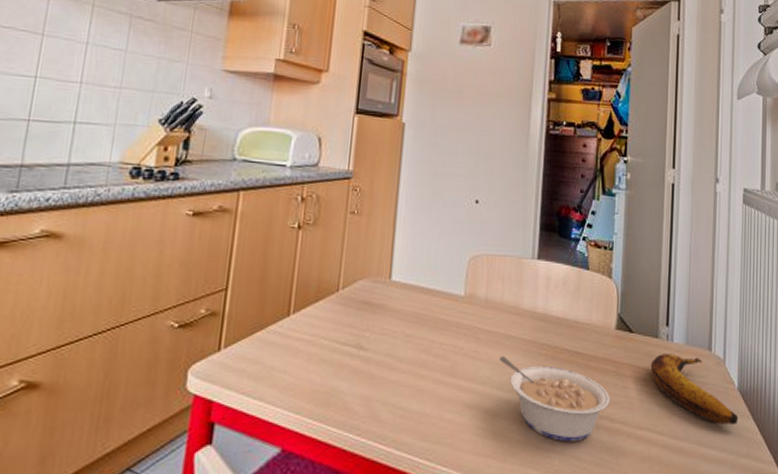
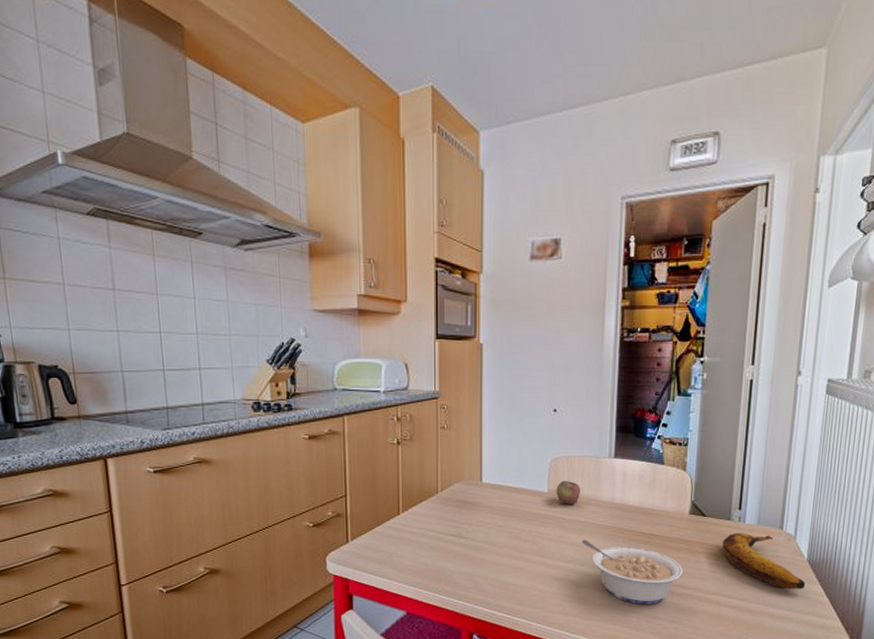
apple: none [473,282,500,312] -> present [556,480,580,504]

